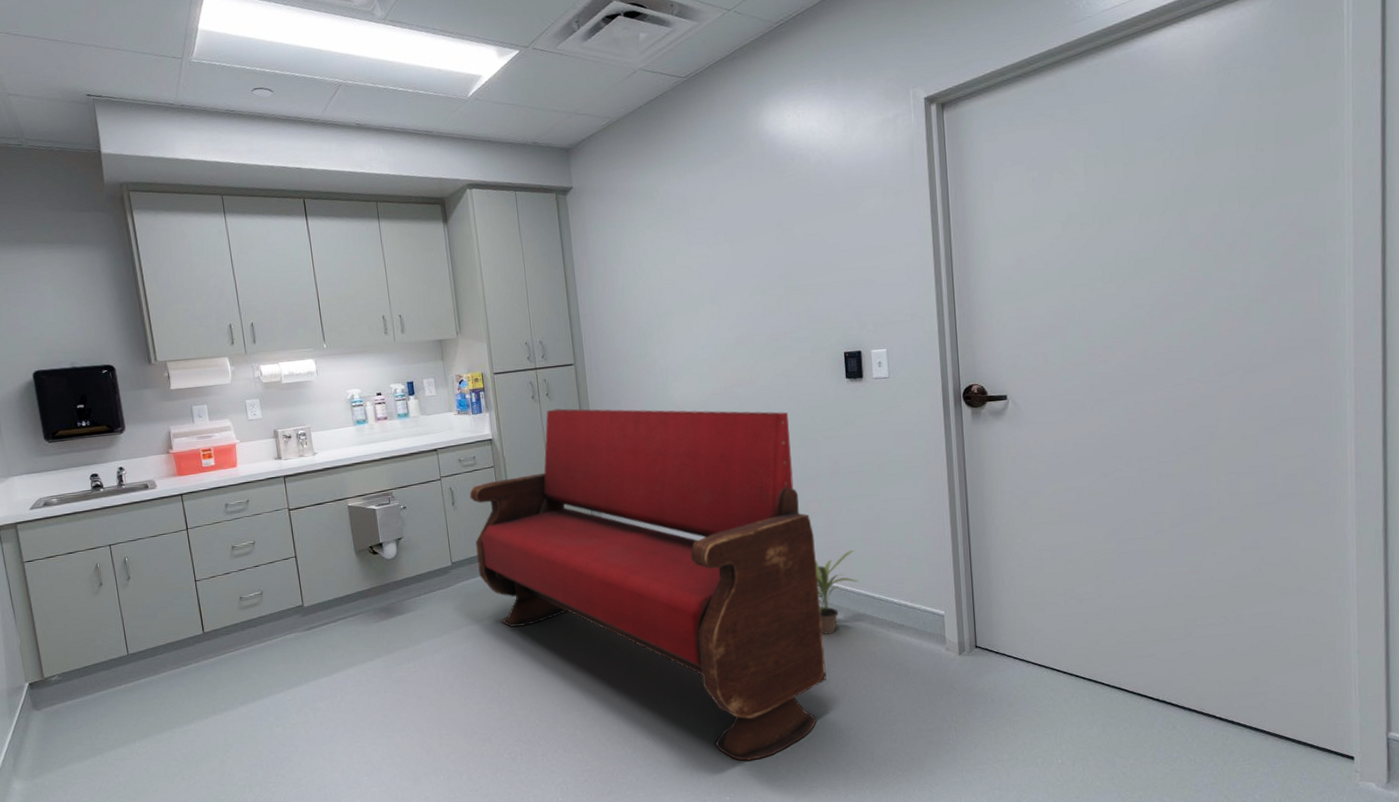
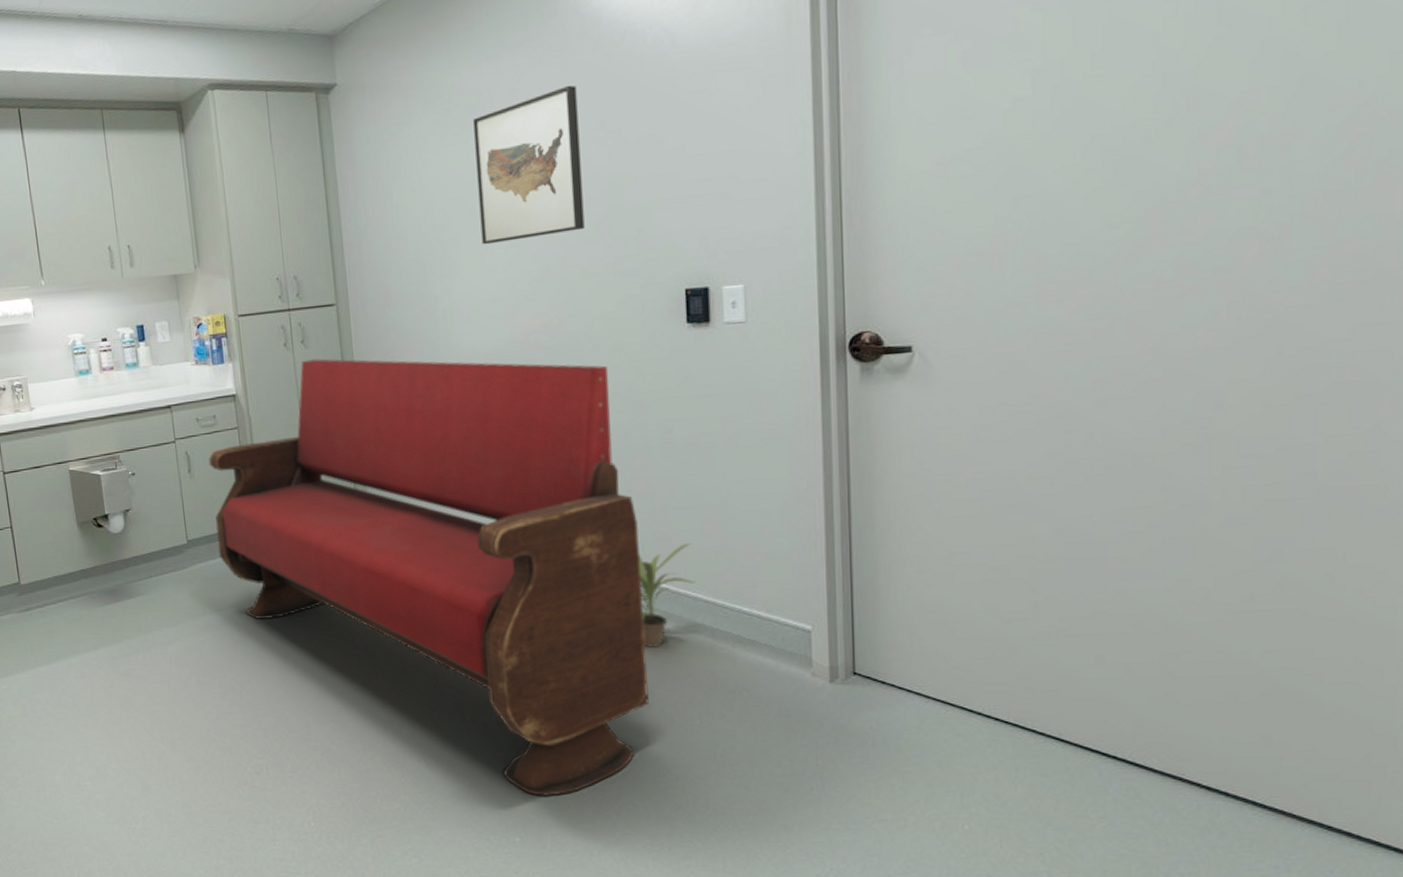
wall art: none [681,194,768,317] -> present [473,85,585,245]

